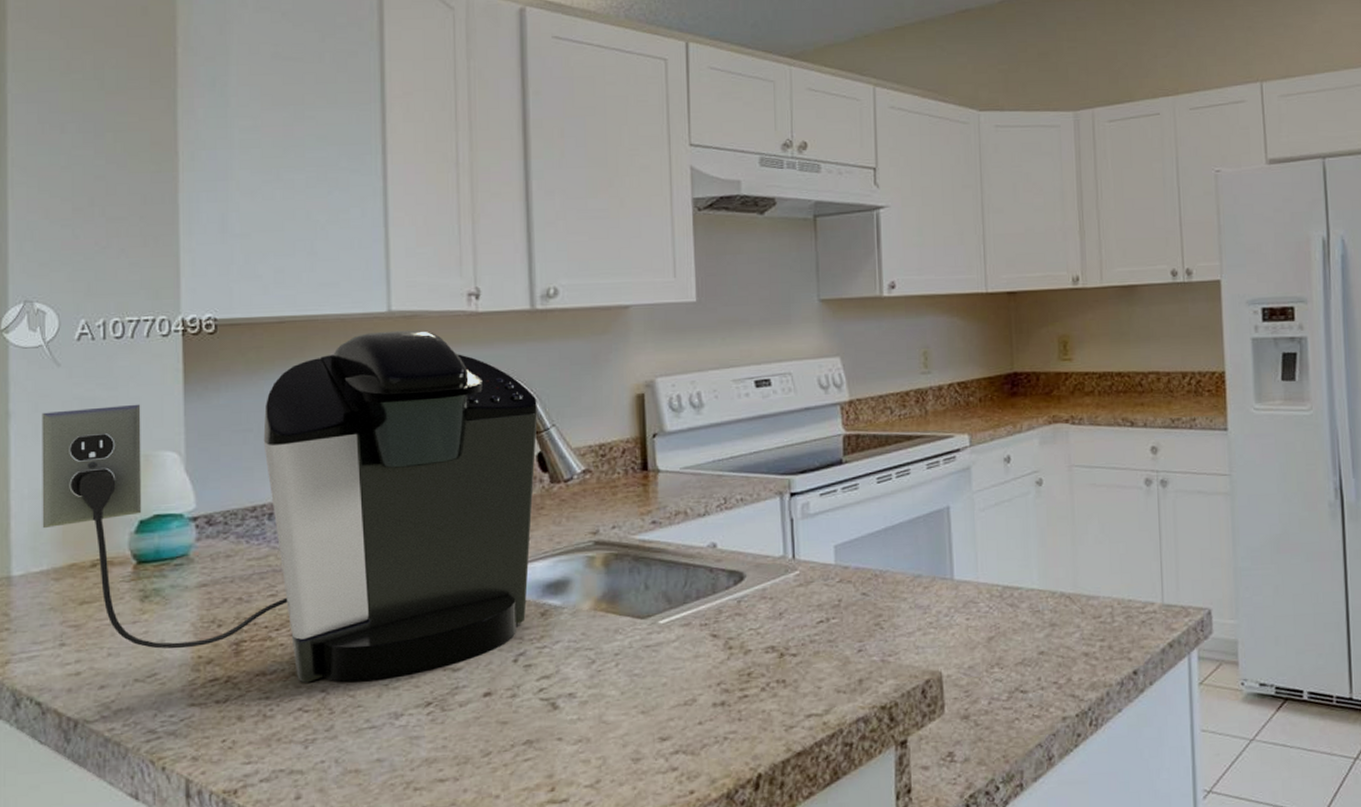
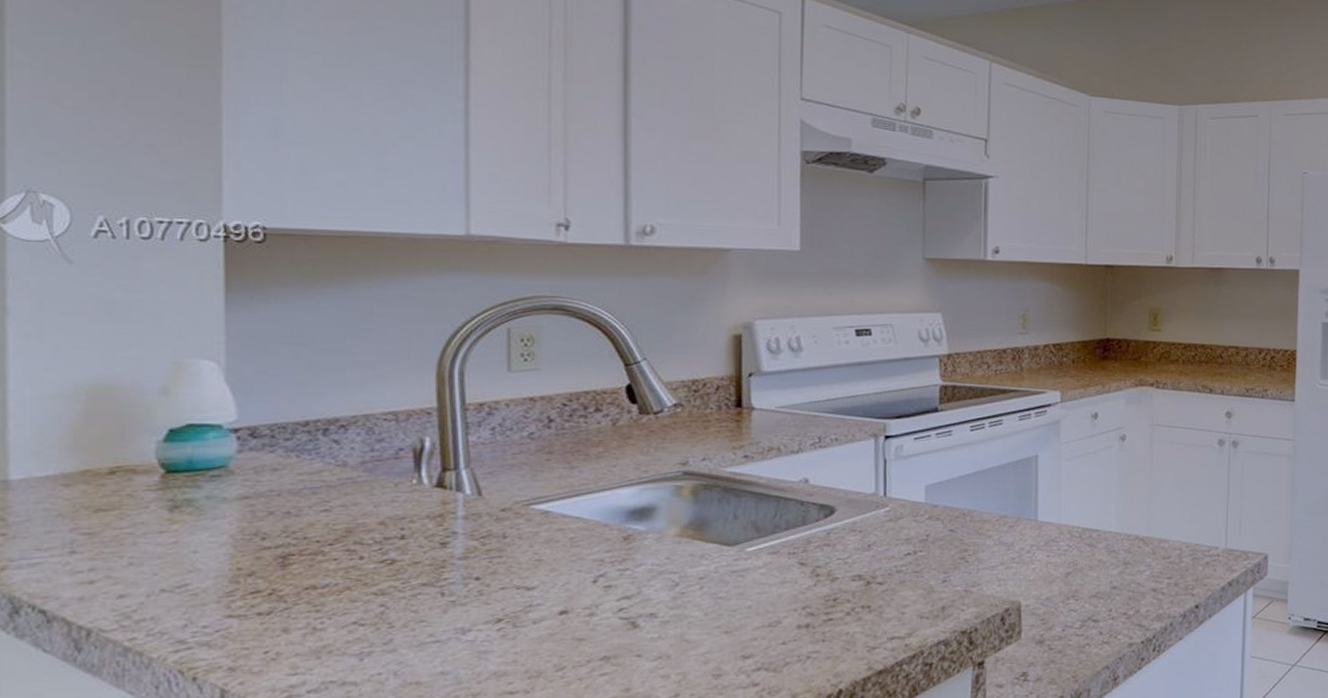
coffee maker: present [42,330,538,683] -> none [48,254,628,598]

